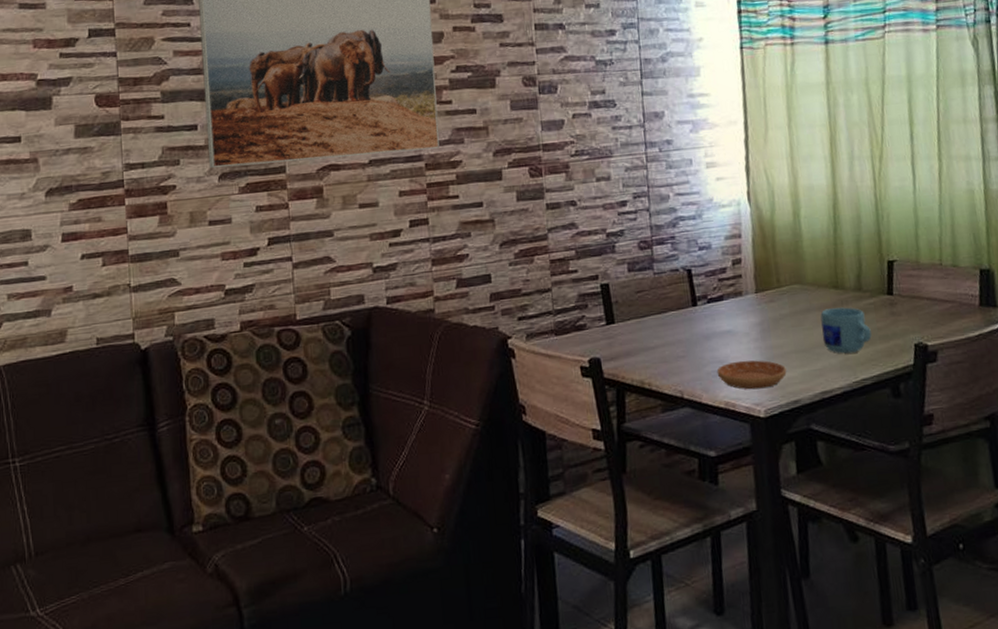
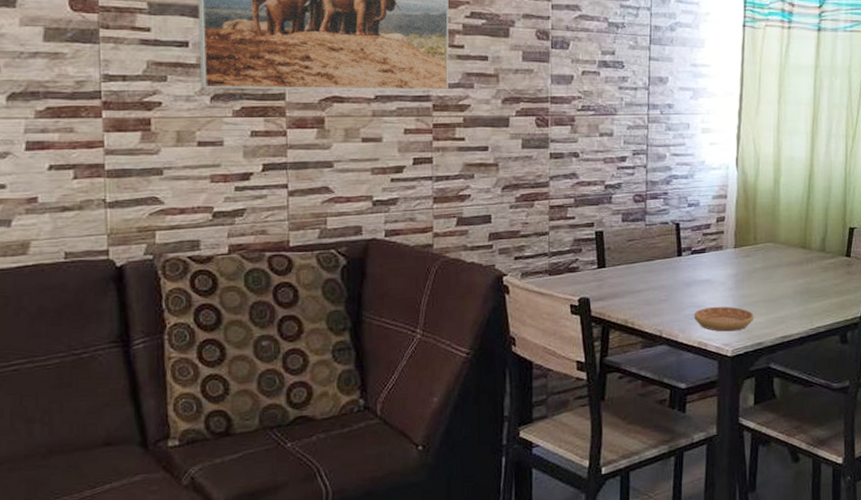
mug: present [820,307,872,354] -> none [788,265,829,305]

